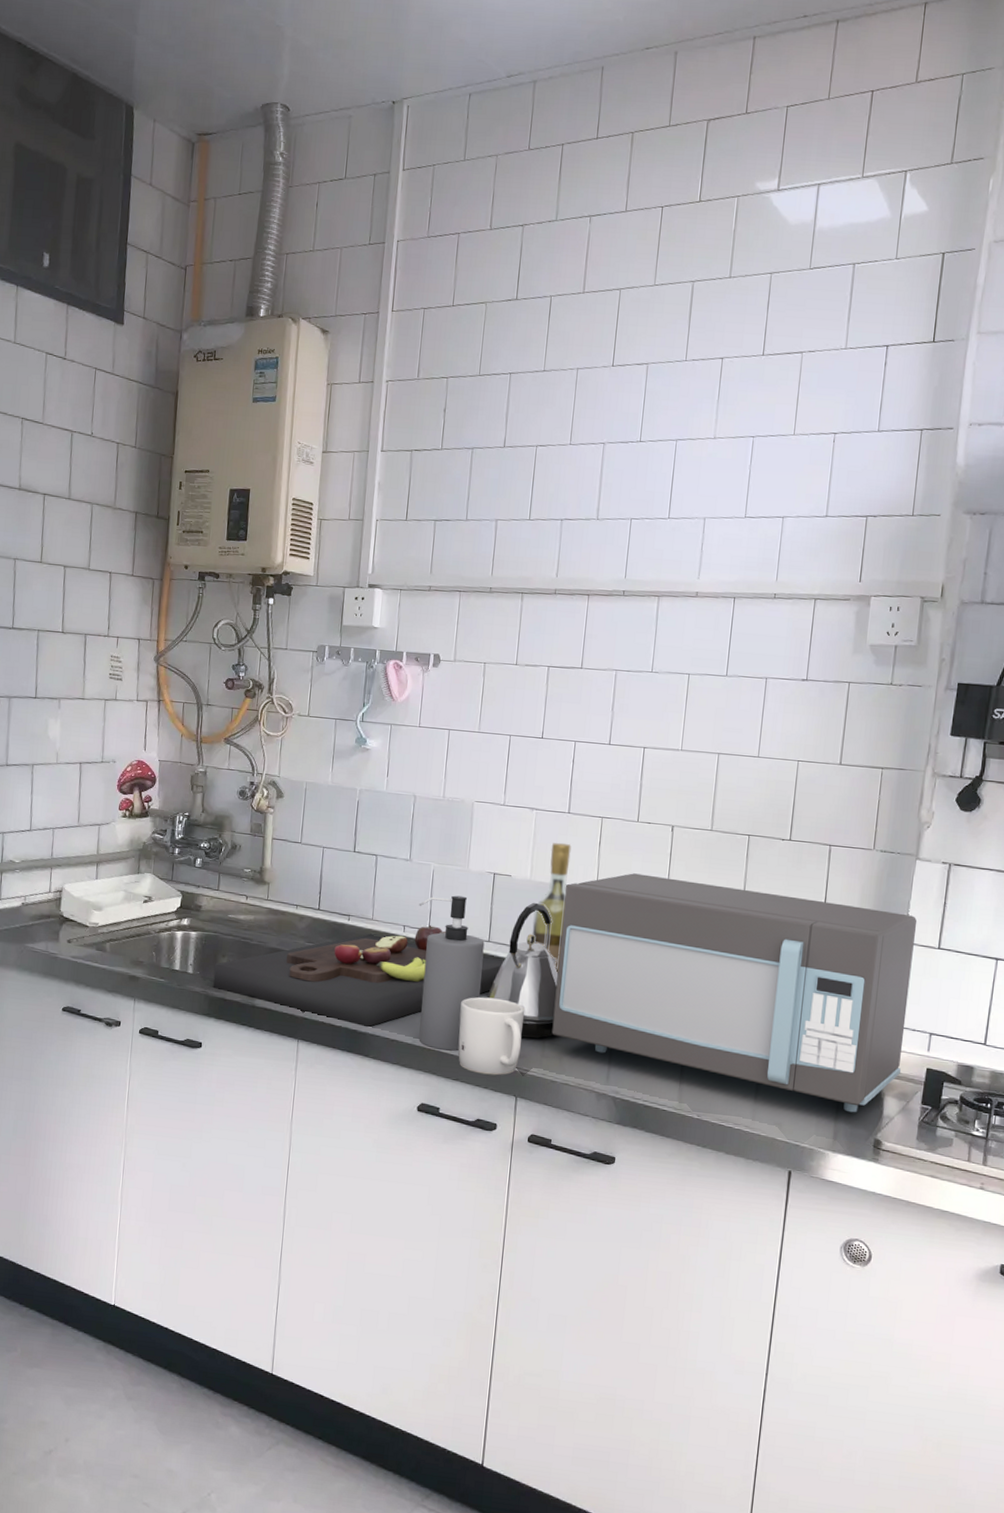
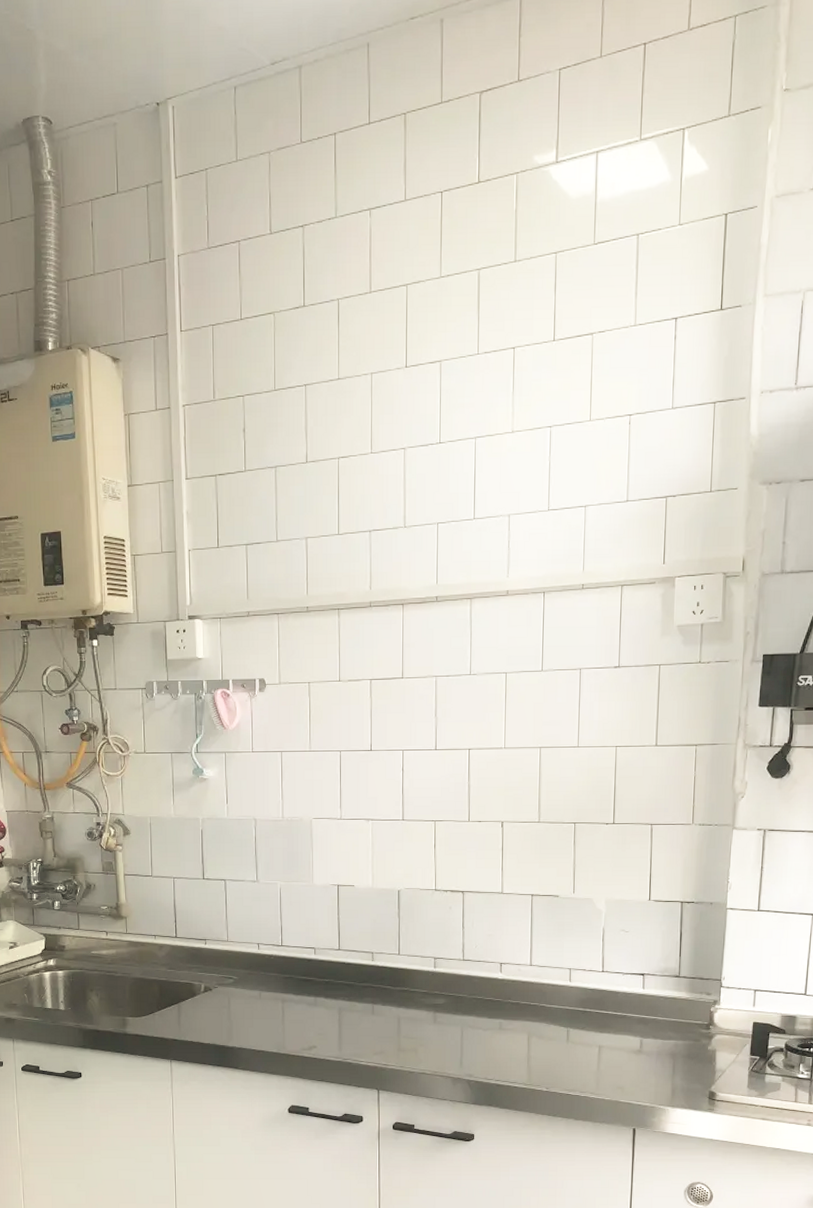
cutting board: present [213,924,504,1028] -> none [84,940,355,1042]
soap dispenser: present [418,895,485,1051] -> none [270,910,336,1056]
mug: present [457,997,525,1076] -> none [319,1002,379,1073]
kettle: present [486,902,559,1039] -> none [342,908,408,1035]
bottle: present [532,842,571,973] -> none [379,849,408,972]
microwave: present [551,873,918,1113] -> none [405,871,737,1070]

